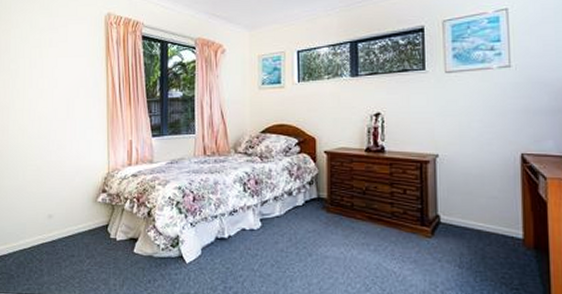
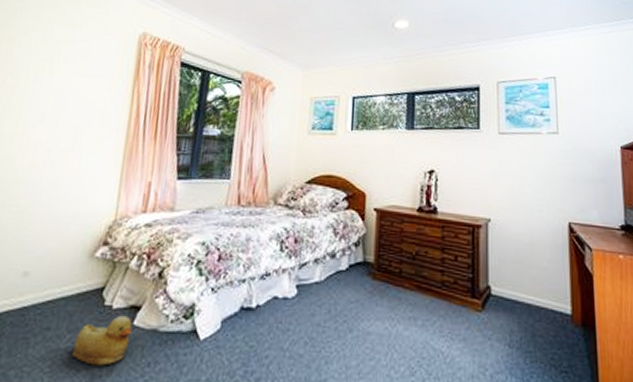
rubber duck: none [92,245,134,283] -> present [71,315,133,366]

